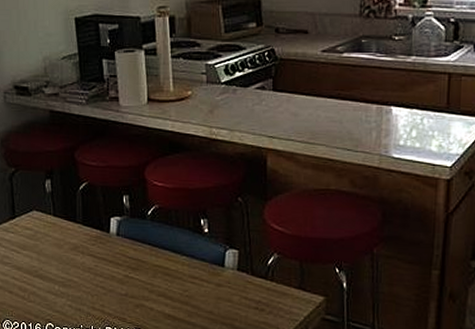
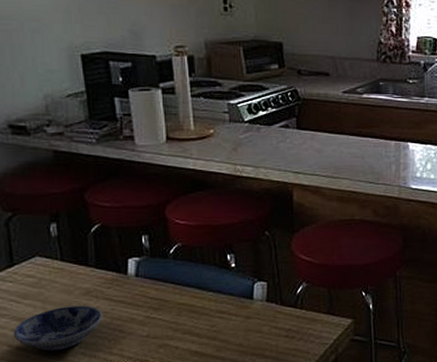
bowl: none [13,259,88,301] -> present [13,305,103,351]

